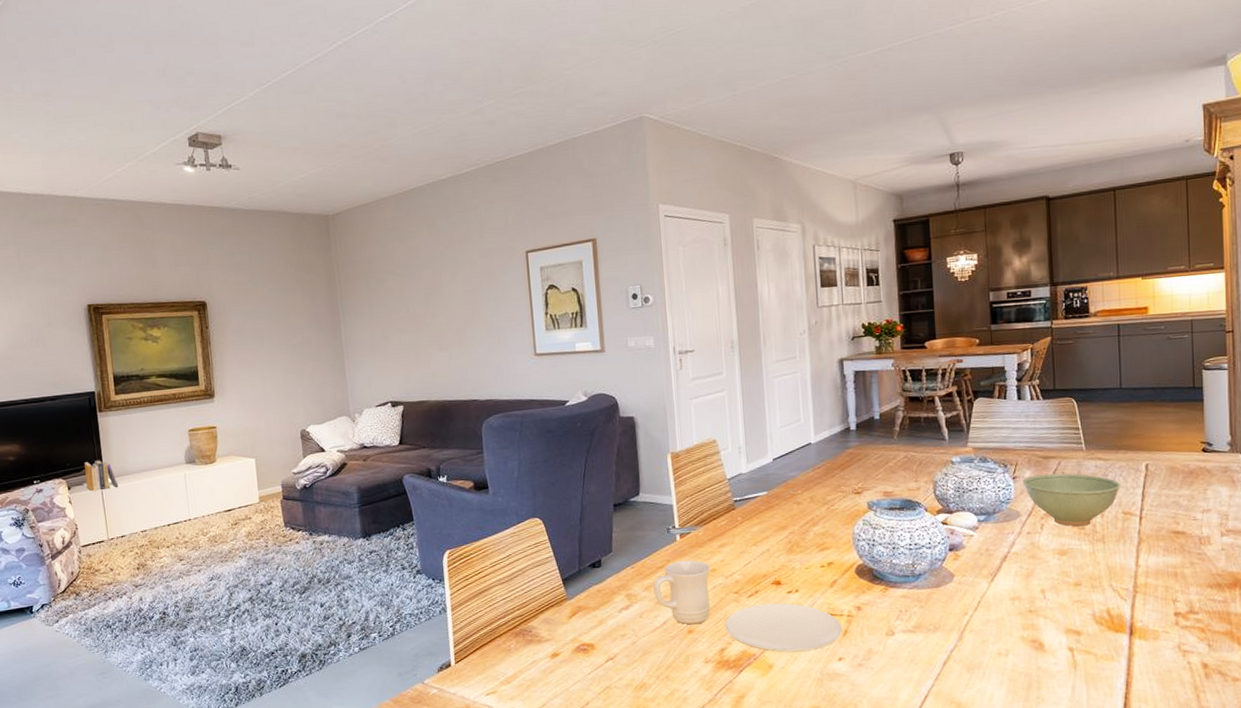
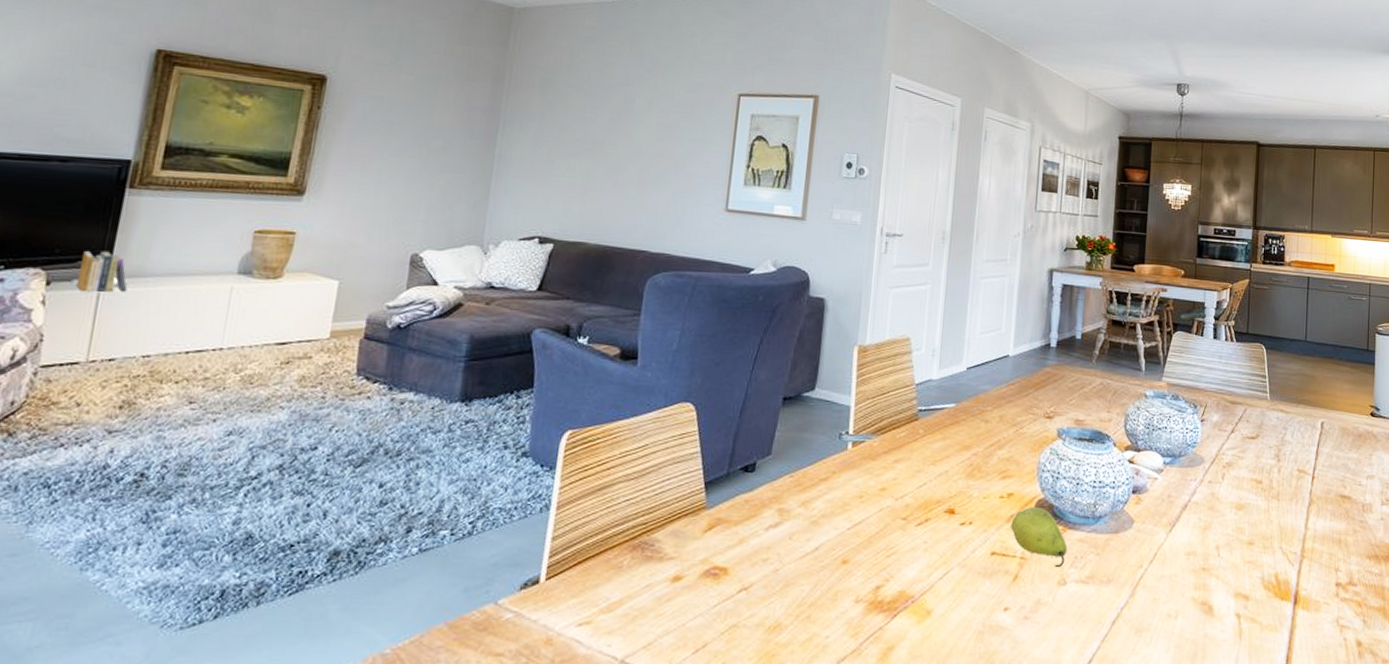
mug: present [653,560,711,625] -> none [810,473,880,554]
plate: present [724,603,842,653] -> none [885,535,1013,598]
fruit: none [834,572,892,622] -> present [1011,507,1068,568]
bowl: present [1022,473,1120,527] -> none [1209,420,1298,480]

